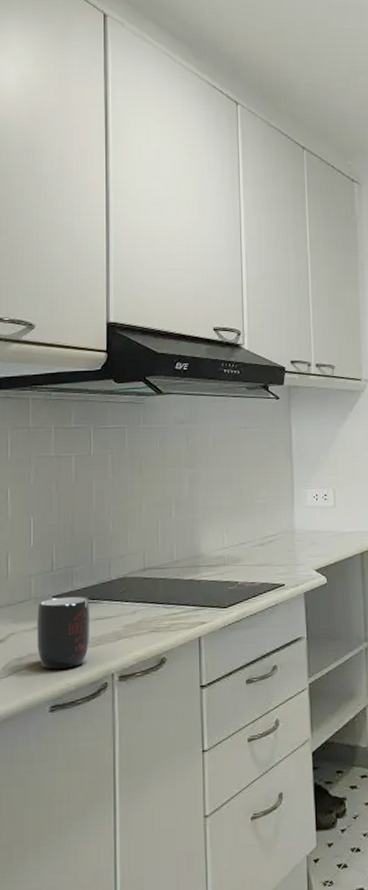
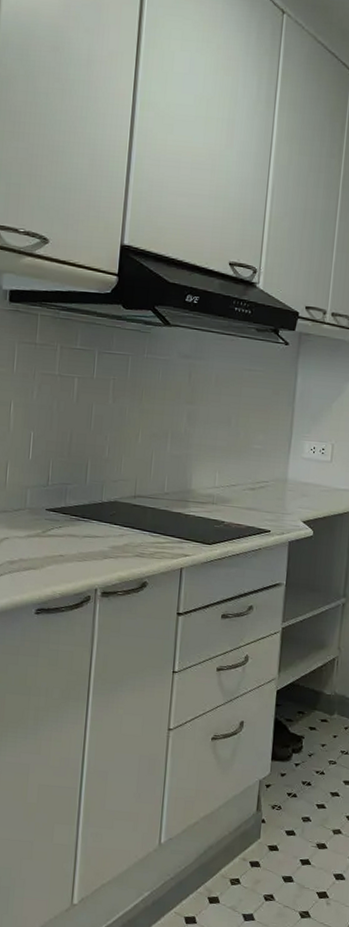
mug: present [36,596,90,670] -> none [28,510,80,578]

